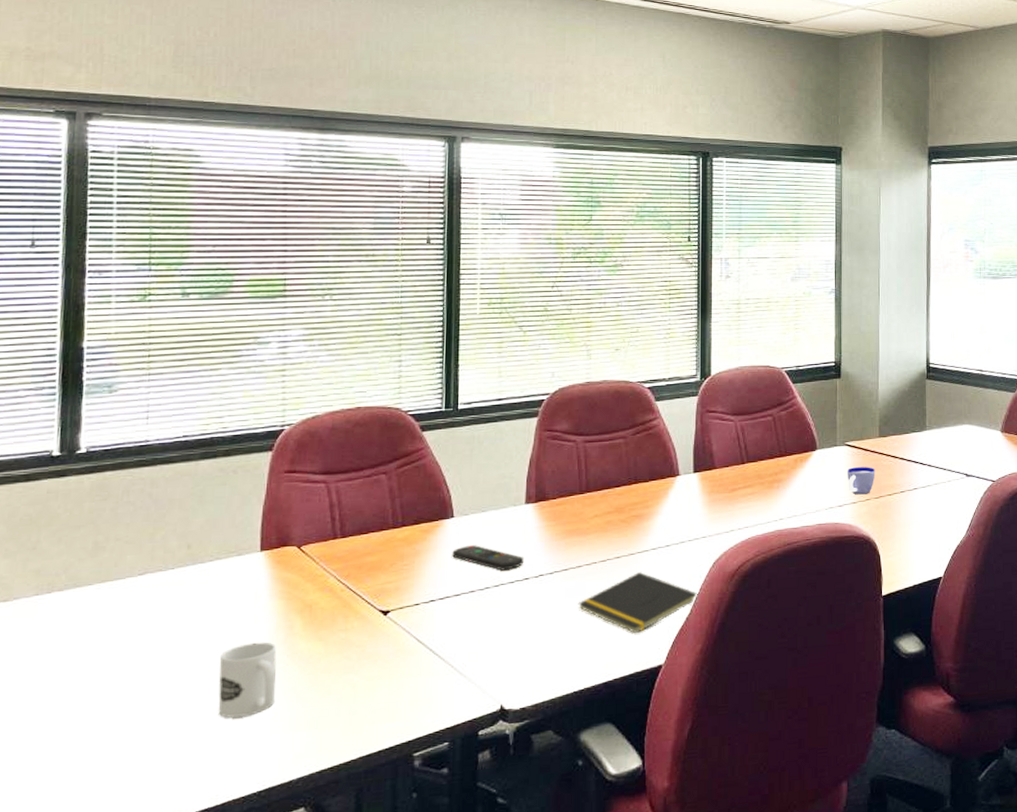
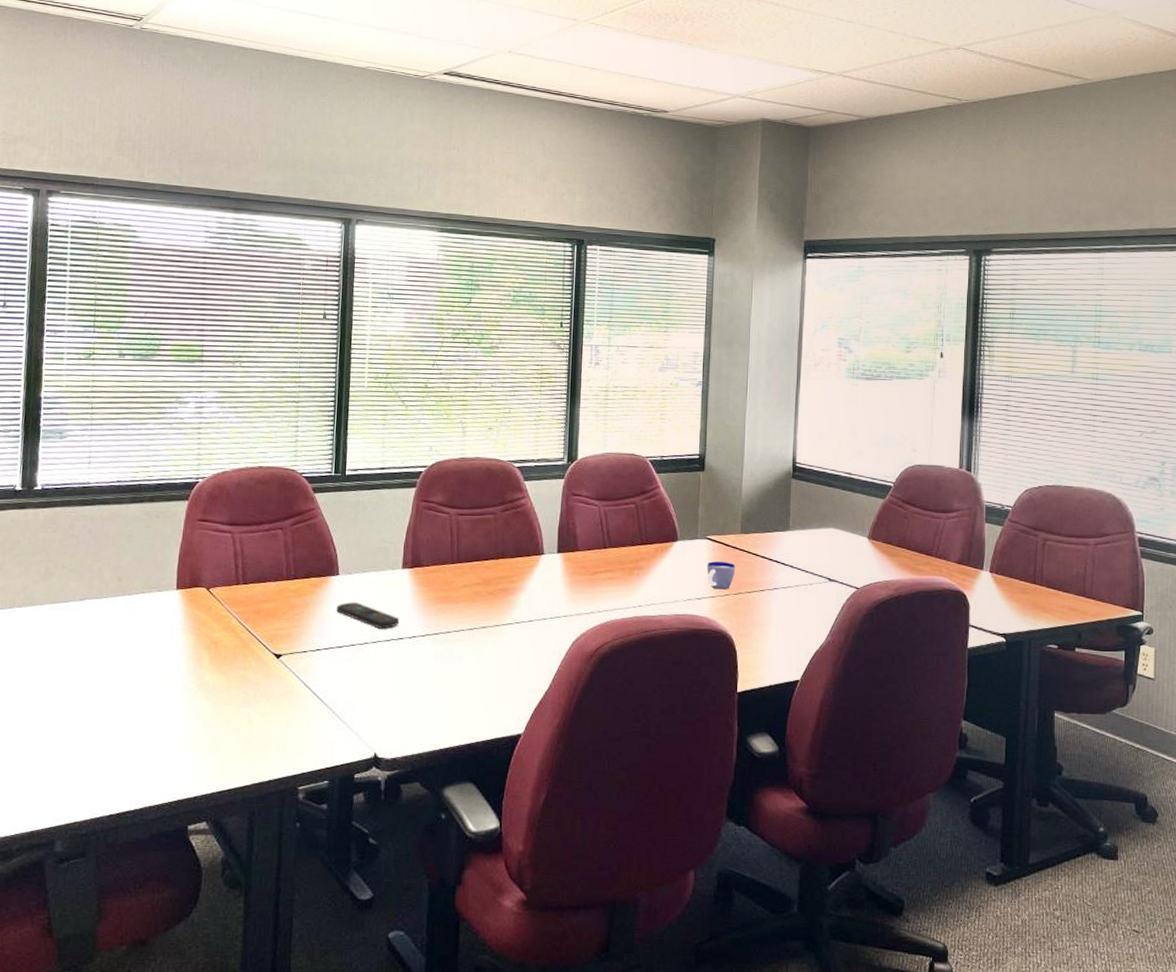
mug: present [218,641,277,718] -> none [139,670,188,735]
notepad: present [578,571,698,634] -> none [446,642,558,702]

